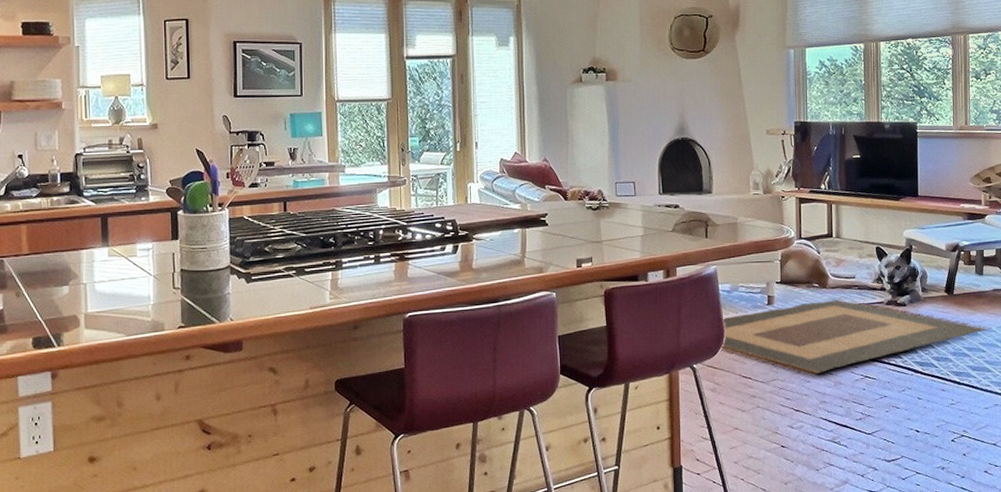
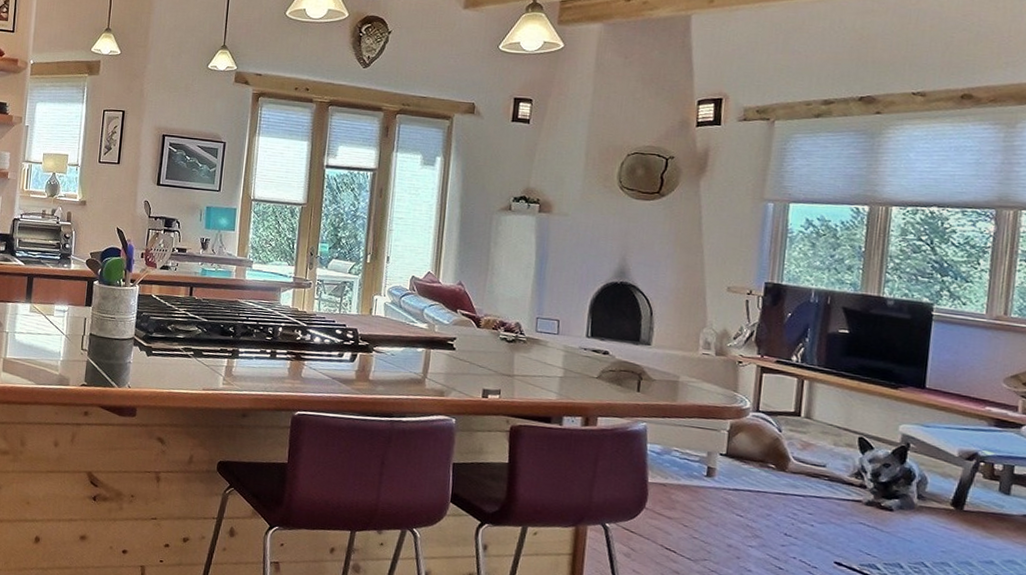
rug: present [721,297,992,376] -> none [642,480,1017,565]

